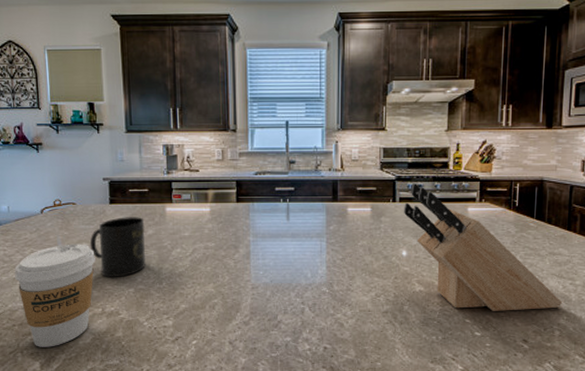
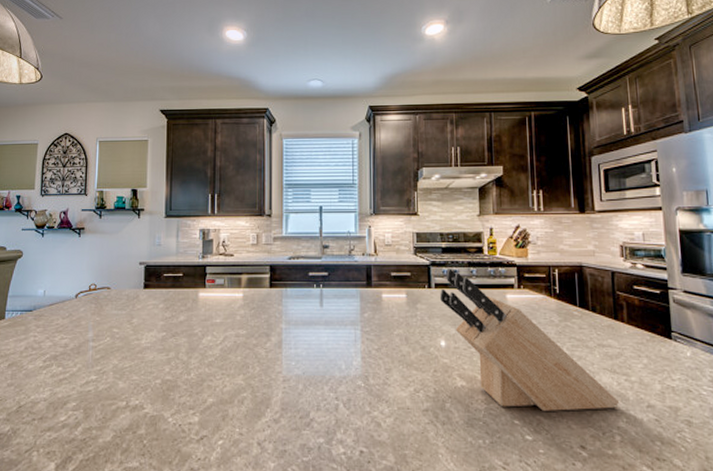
coffee cup: present [14,244,96,347] -> none [42,330,125,446]
mug: present [89,217,145,278] -> none [120,302,177,368]

